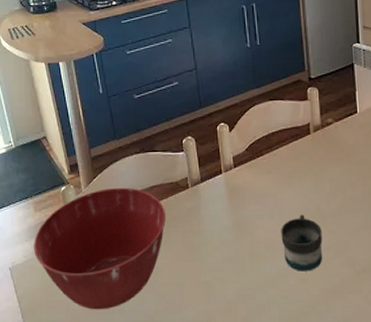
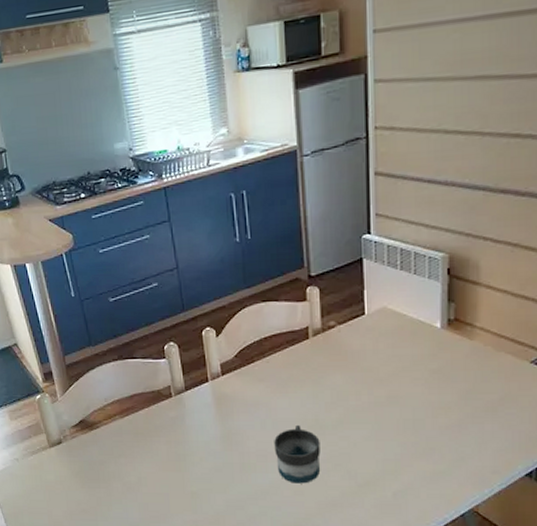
mixing bowl: present [34,187,167,310] -> none [11,396,149,517]

